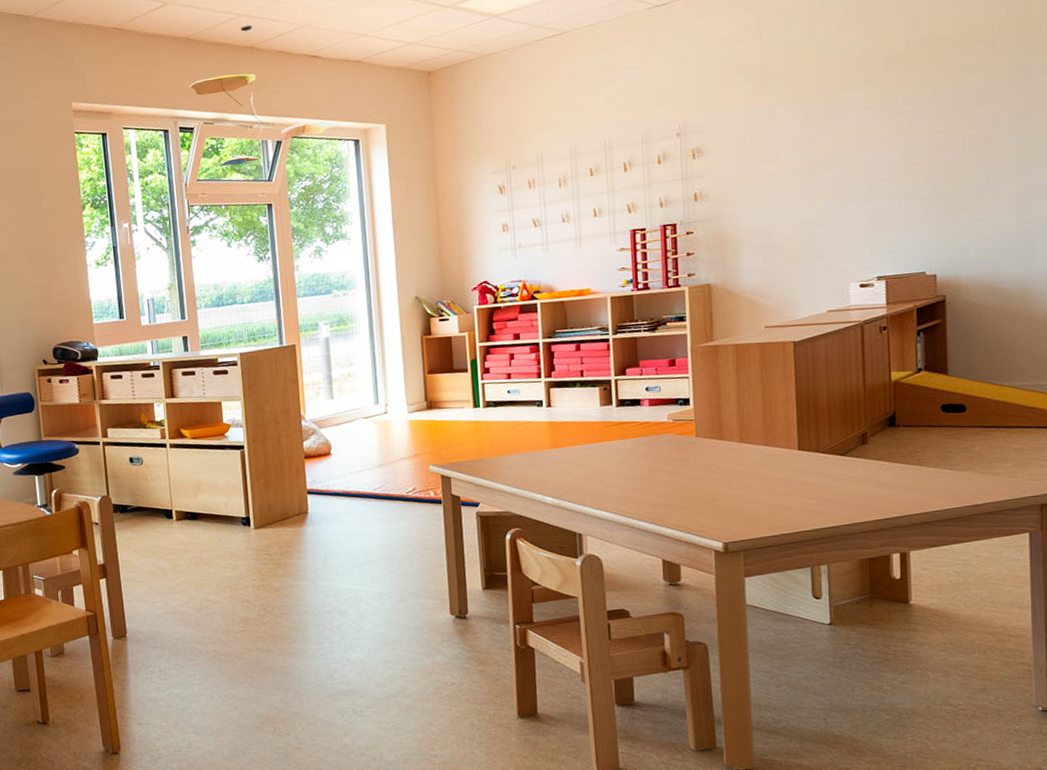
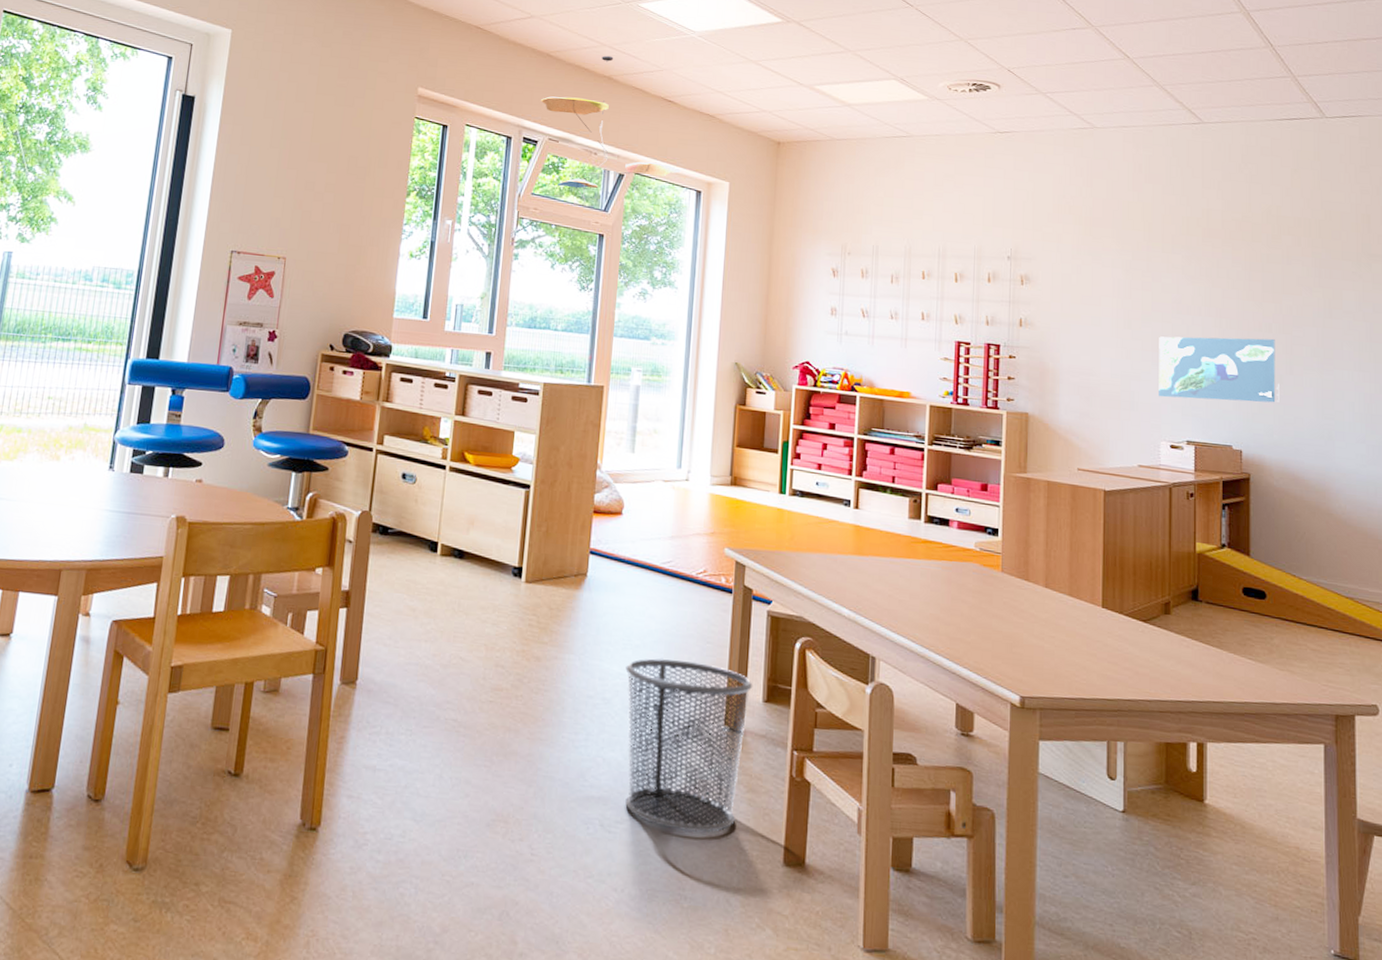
waste bin: none [355,567,472,705] -> present [625,658,753,833]
map: none [842,154,975,240] -> present [1159,336,1280,403]

